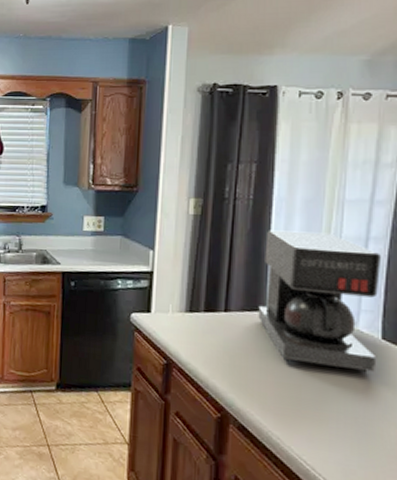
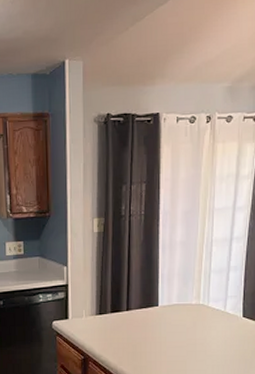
coffee maker: present [258,230,381,373] -> none [152,237,241,345]

